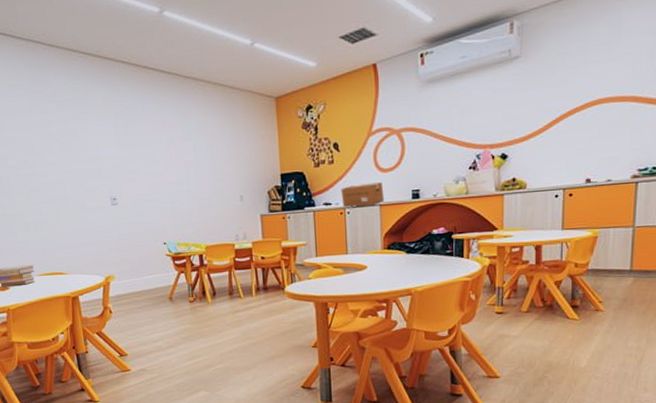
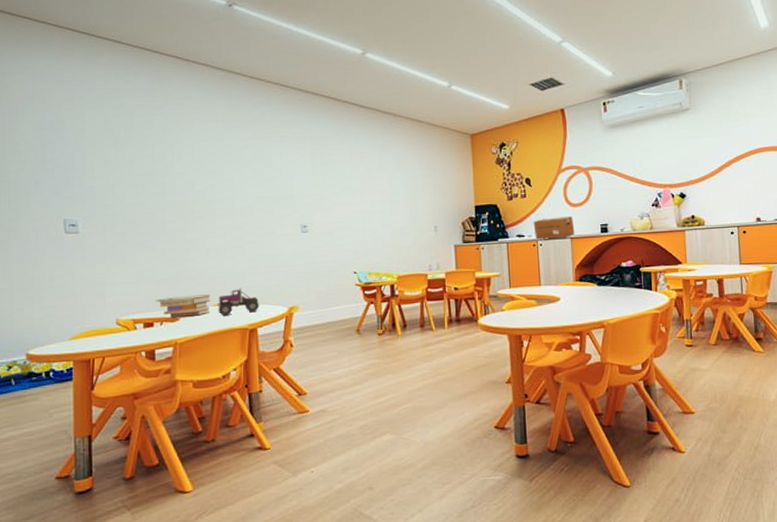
toy truck: none [41,259,79,285] -> present [218,287,259,316]

